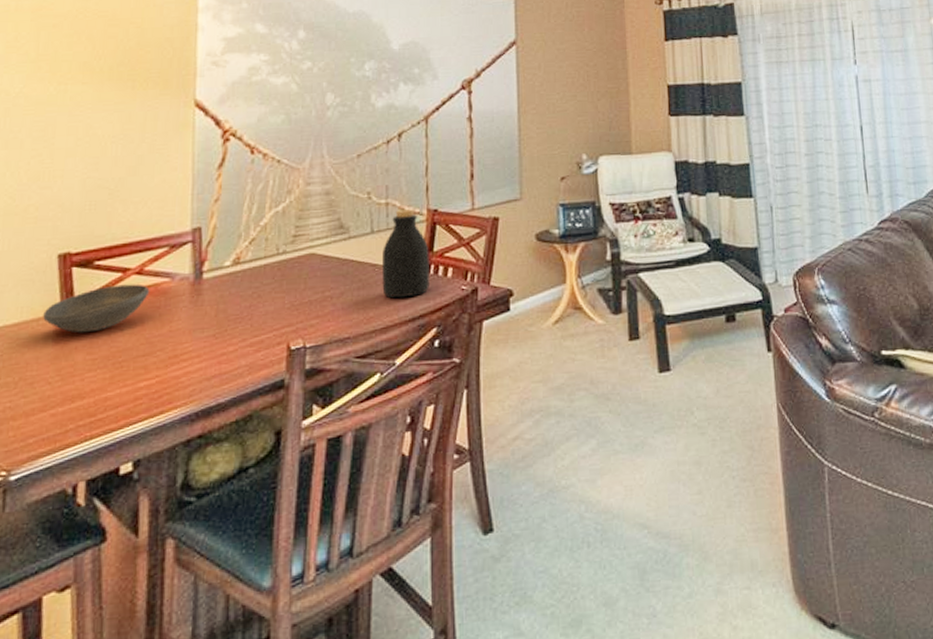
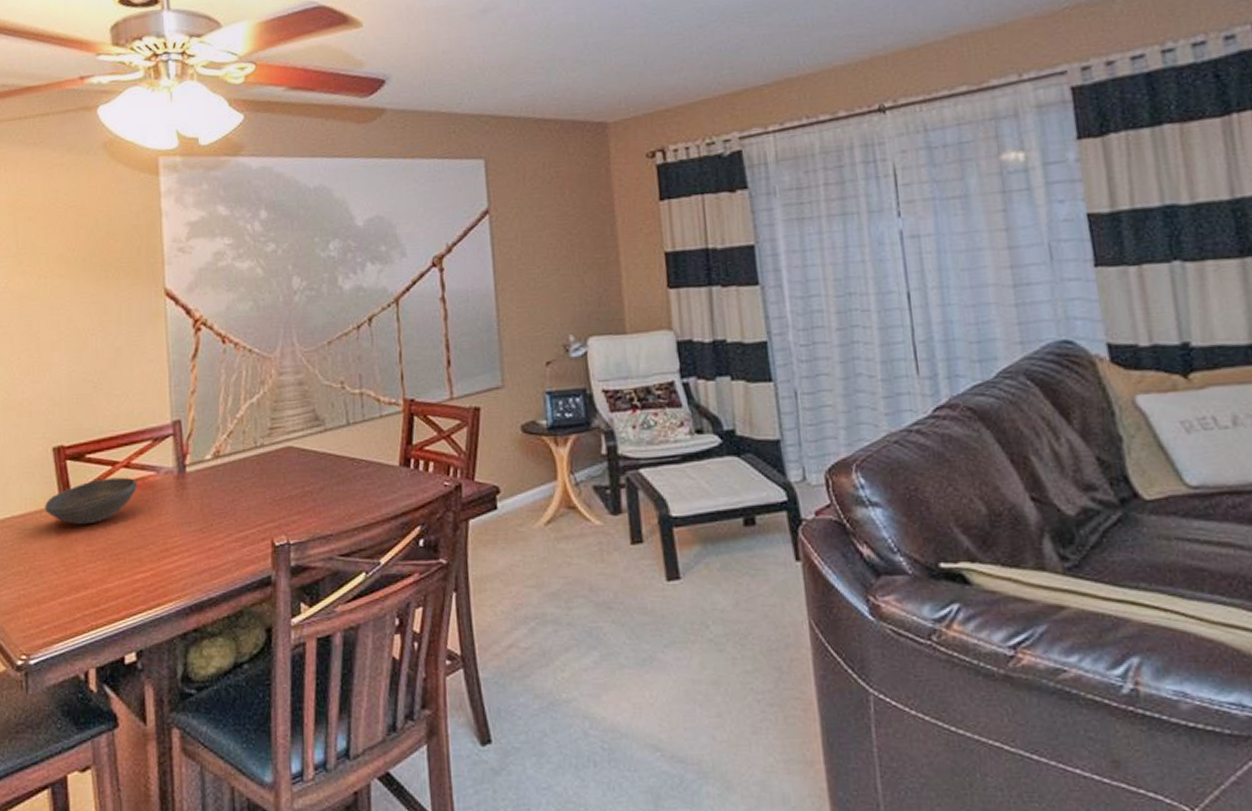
bottle: present [382,209,429,299] -> none [360,399,410,495]

